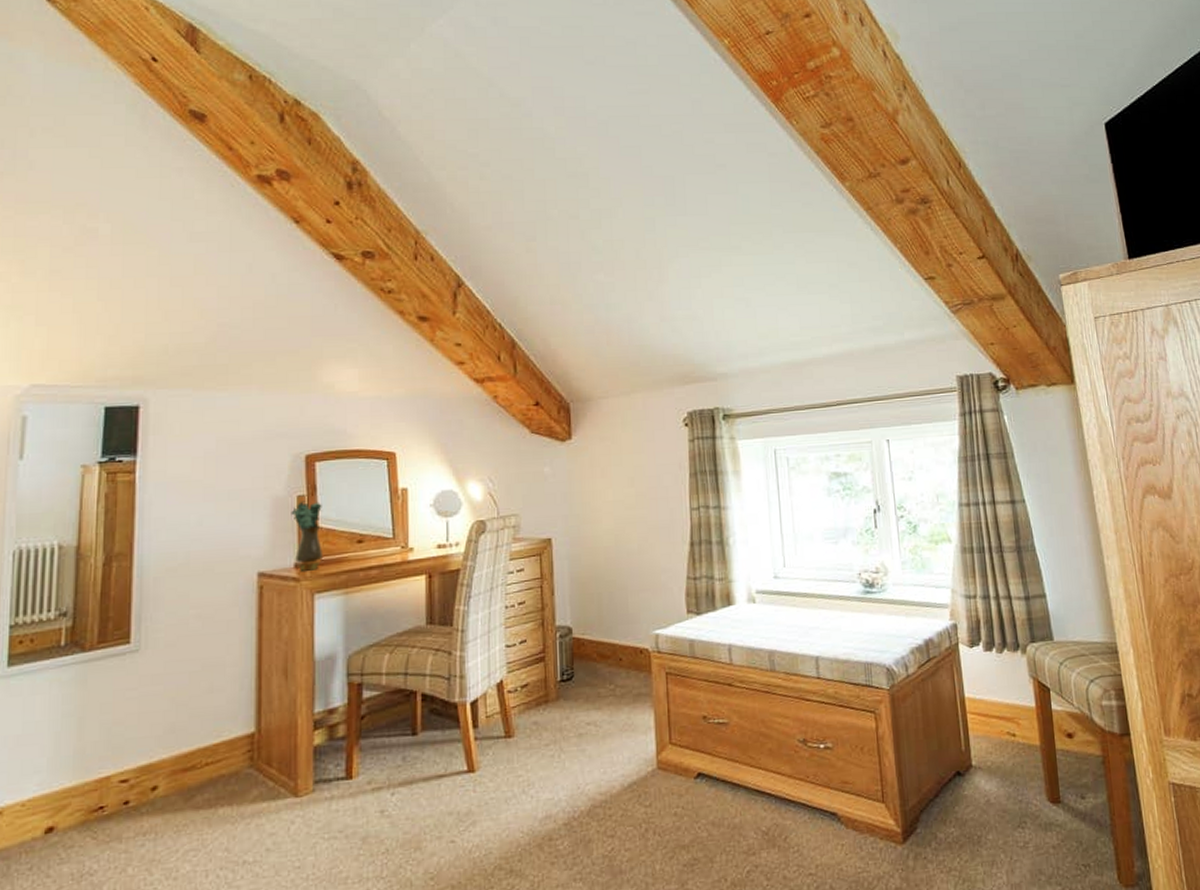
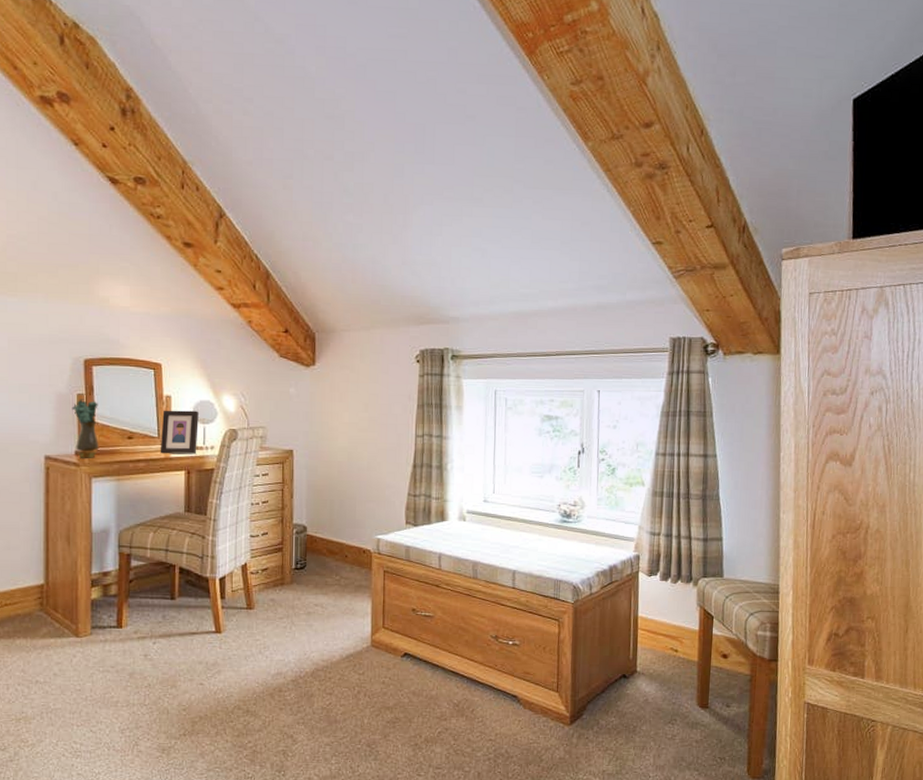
picture frame: none [395,503,440,557] -> present [160,410,199,455]

